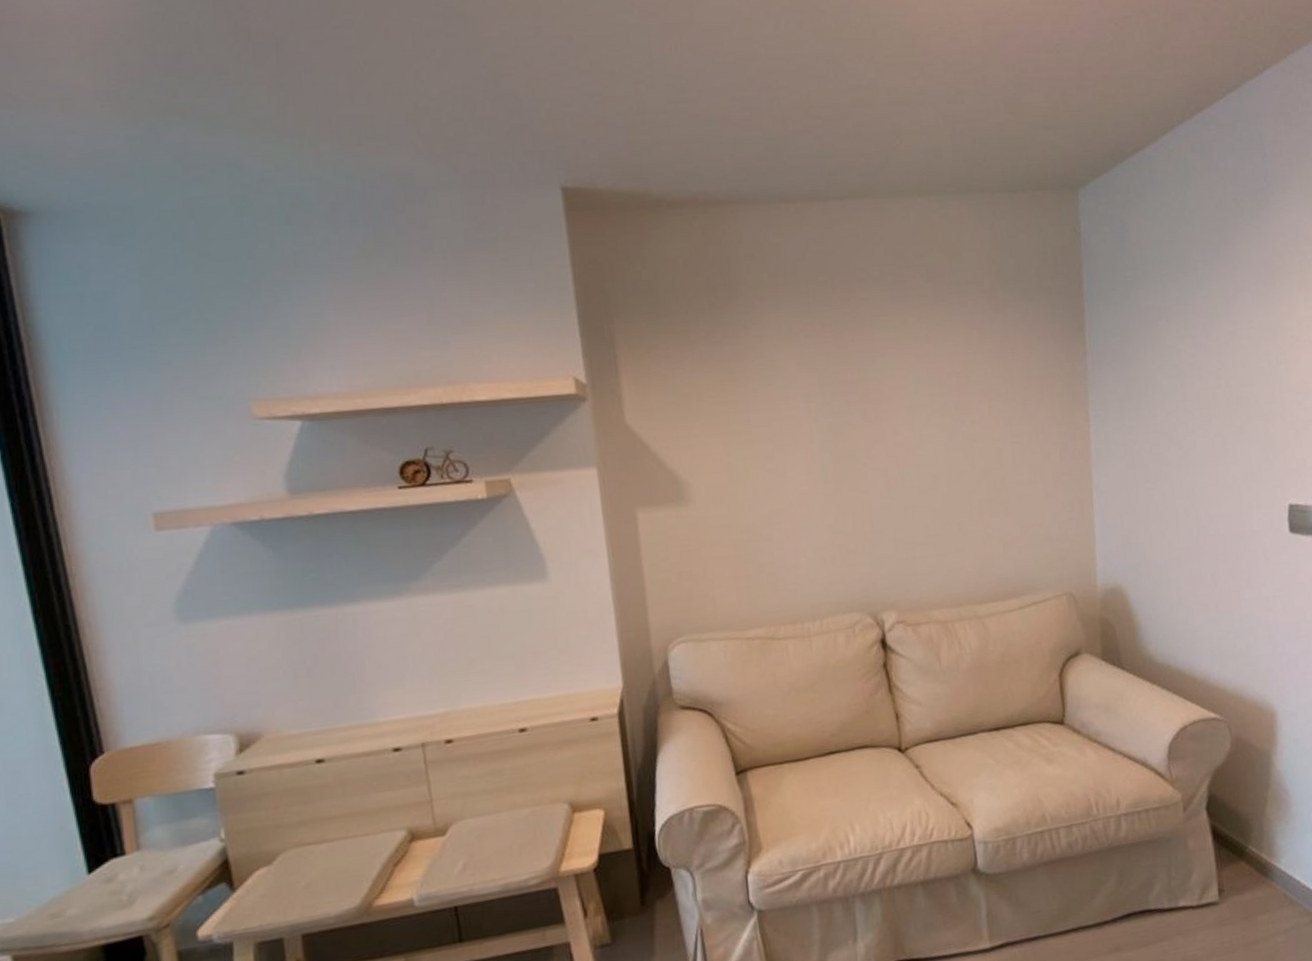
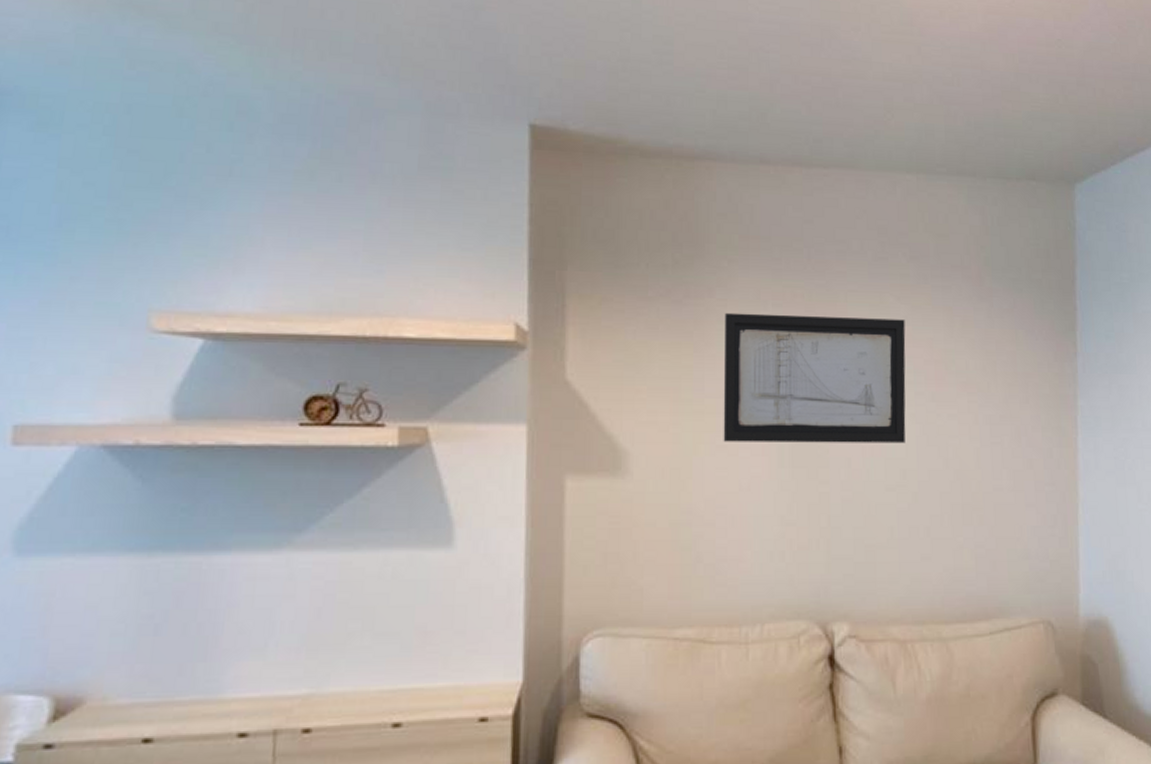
wall art: none [761,337,935,466] -> present [723,312,906,444]

